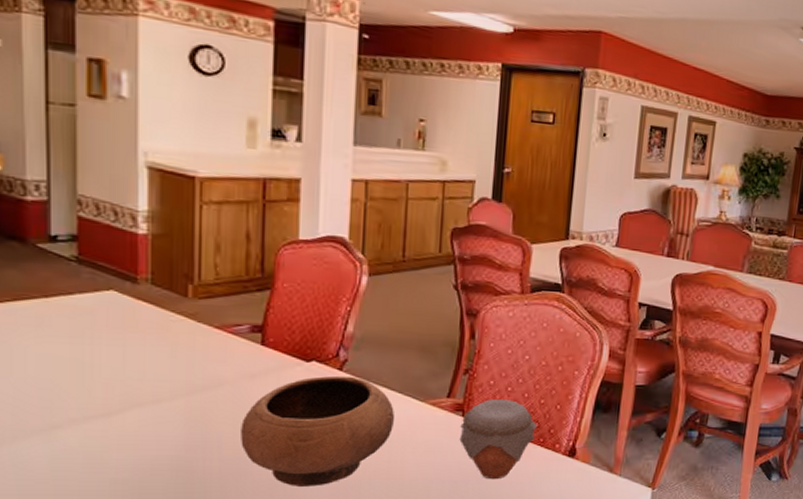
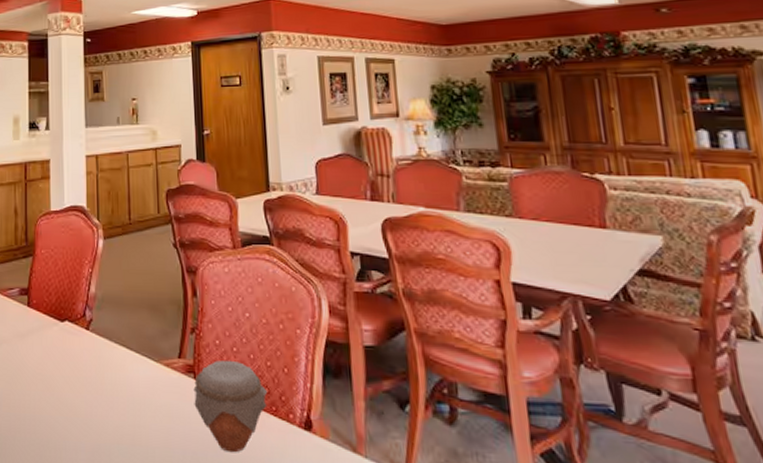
bowl: present [241,375,395,486] -> none [15,335,135,449]

